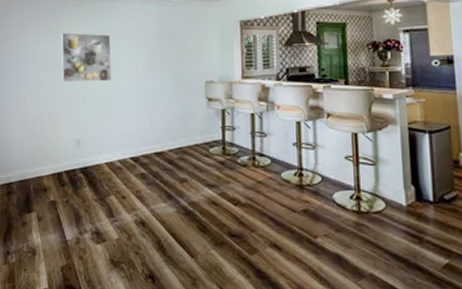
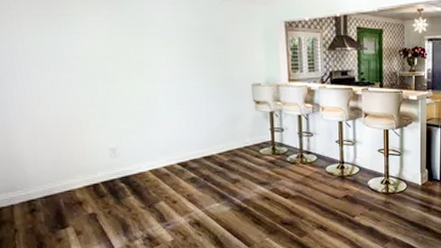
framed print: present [61,32,112,83] -> none [70,24,145,85]

